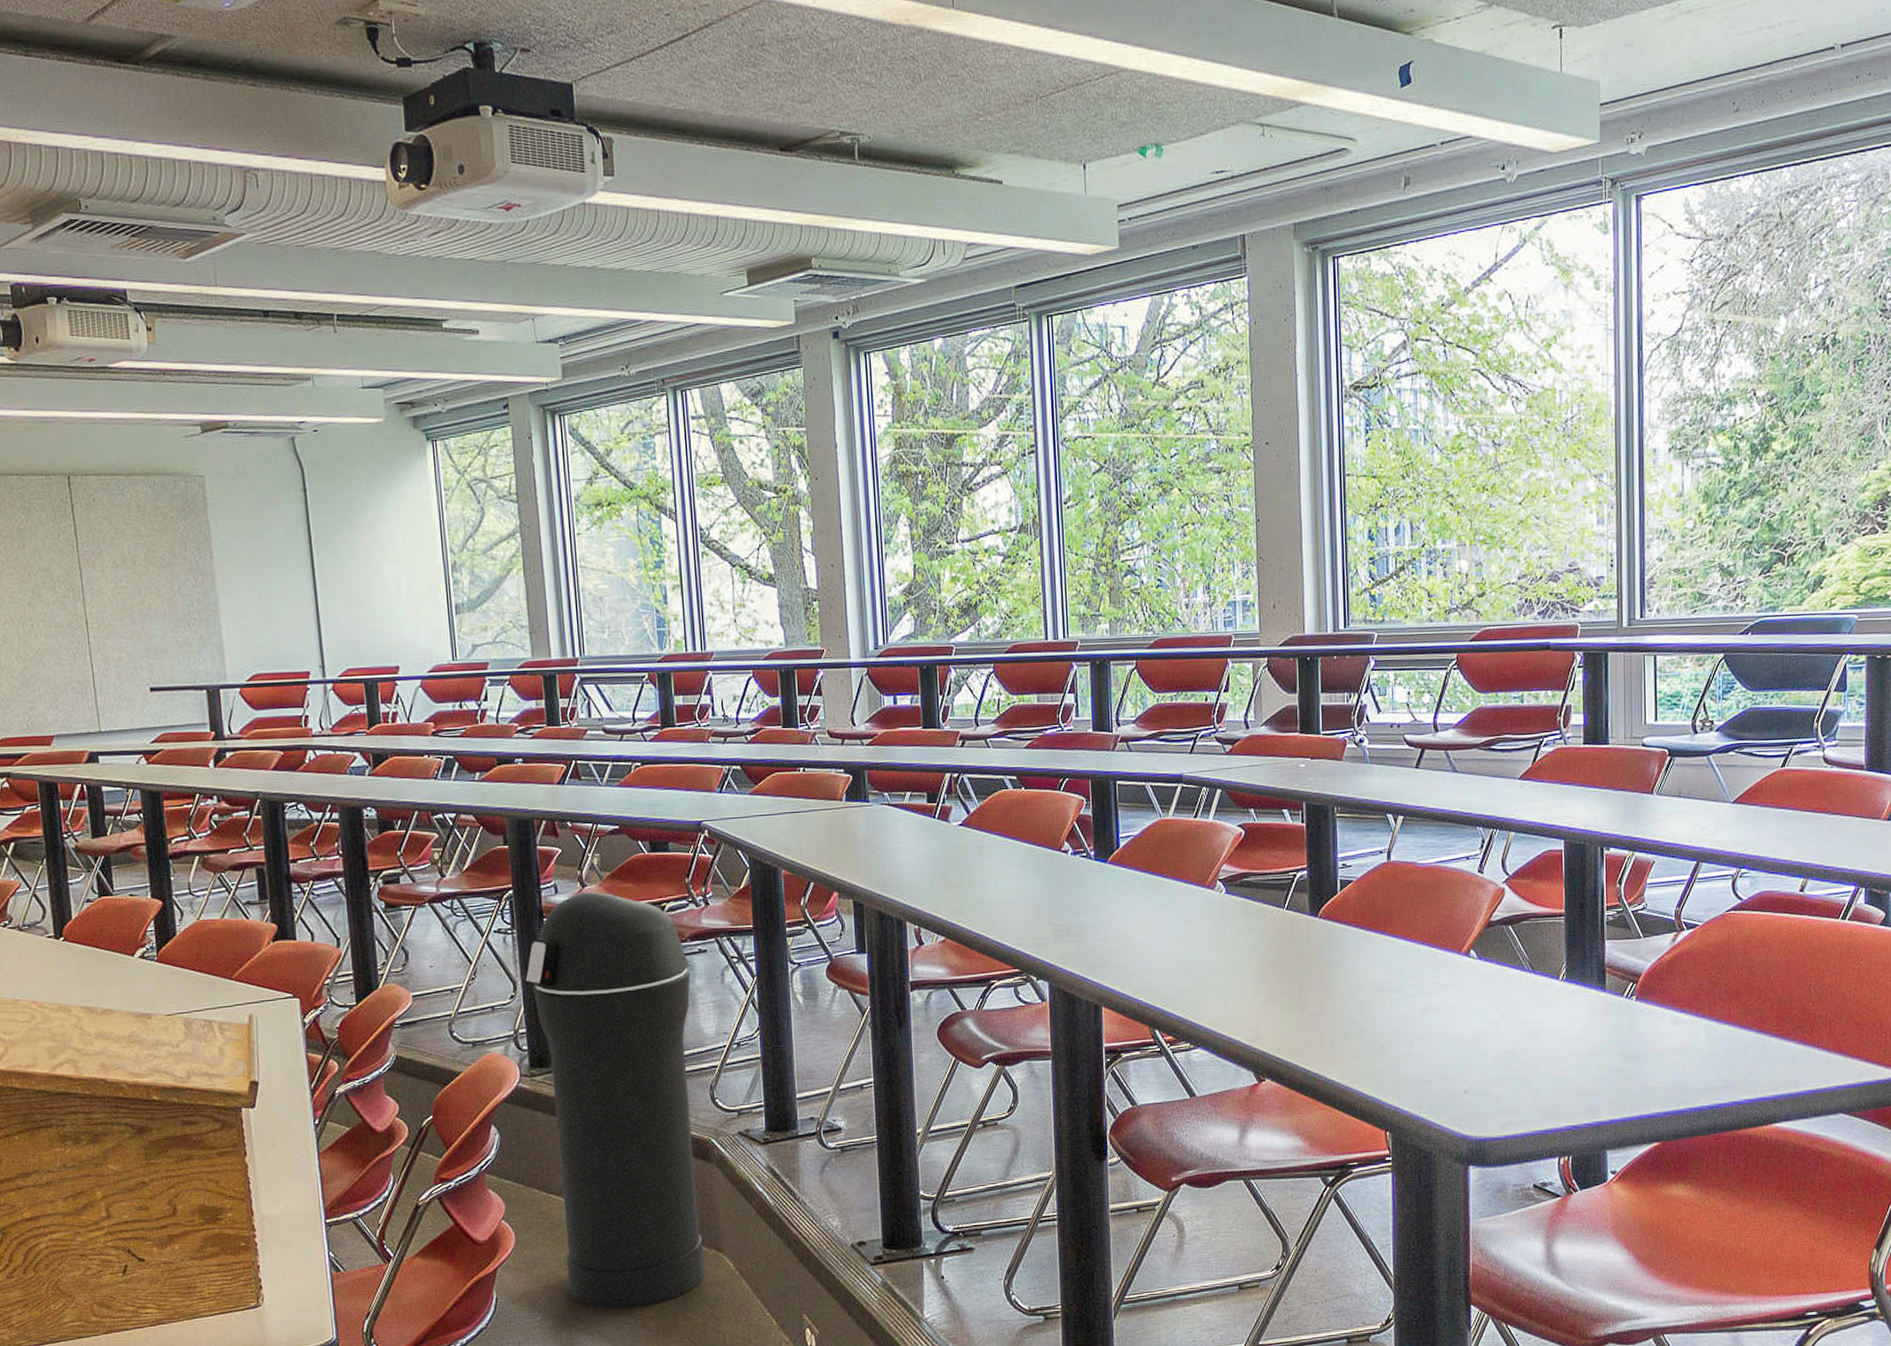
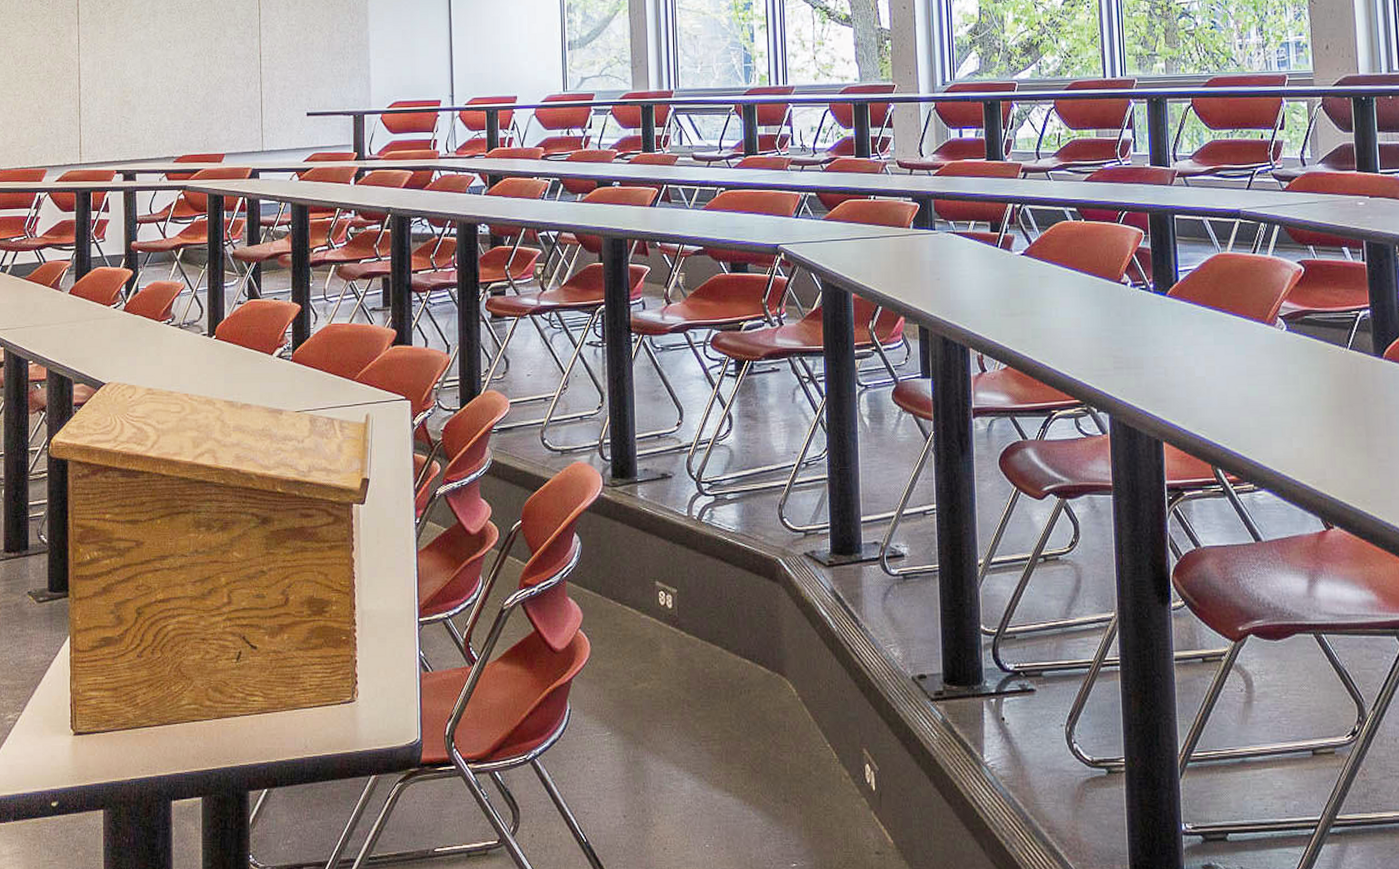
trash can: present [525,891,705,1309] -> none [612,309,769,728]

